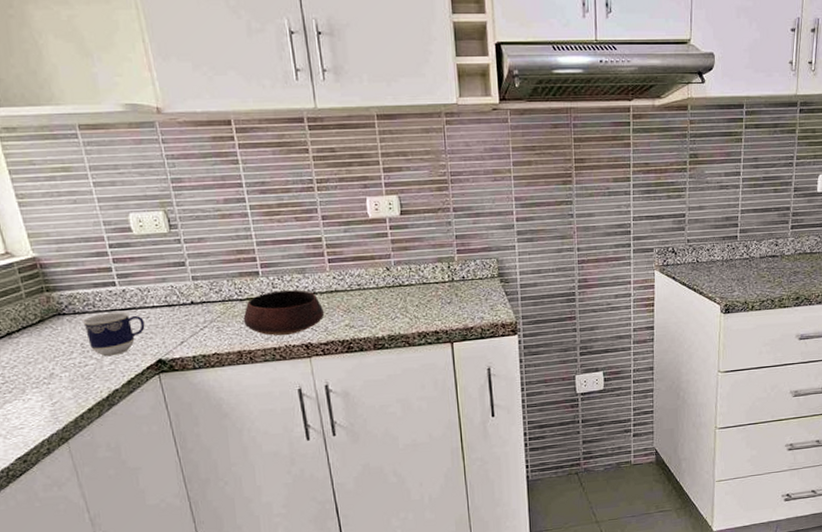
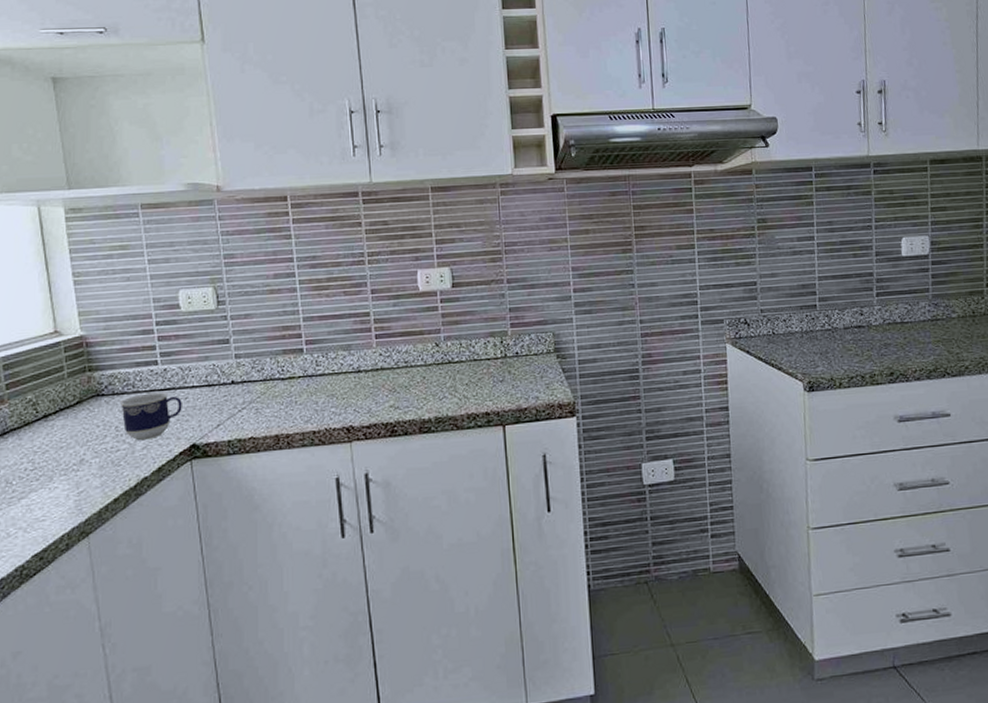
bowl: present [243,290,325,336] -> none [283,368,369,418]

